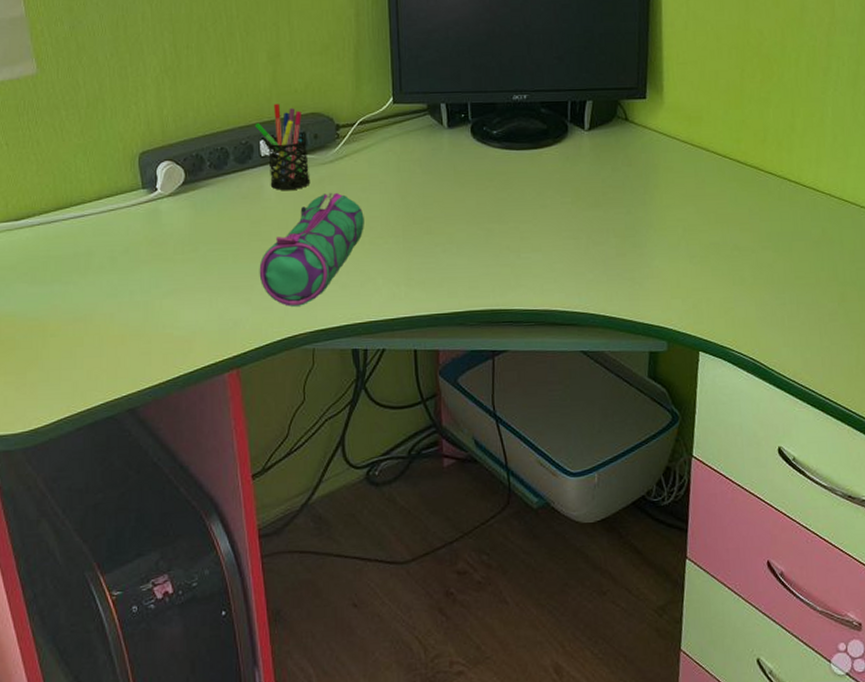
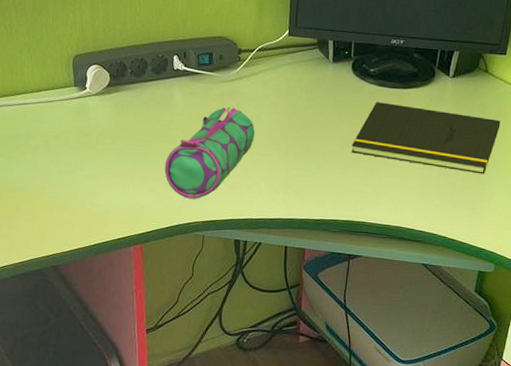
pen holder: present [254,103,311,190] -> none [170,25,213,101]
notepad: none [481,167,651,237] -> present [351,102,501,175]

